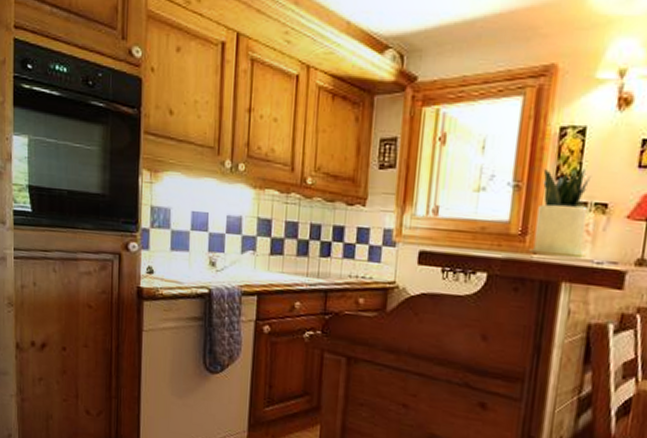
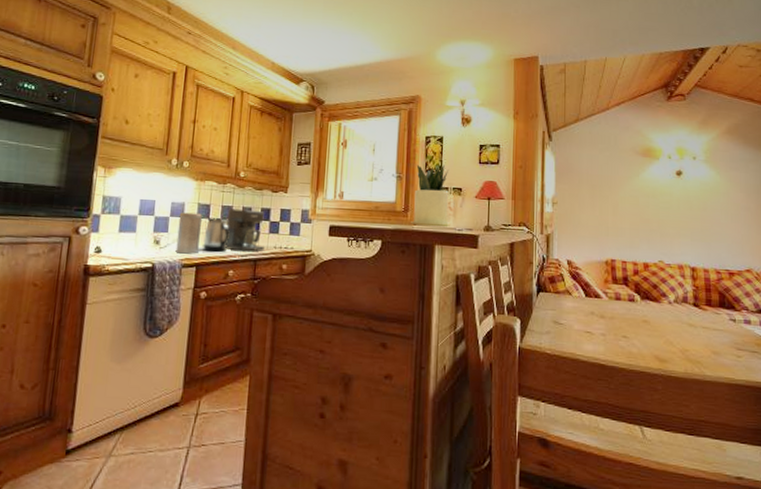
canister: none [234,228,262,281] -> present [175,212,202,254]
kettle: none [264,238,295,280] -> present [202,219,230,253]
coffee maker: none [291,225,337,281] -> present [225,208,264,252]

